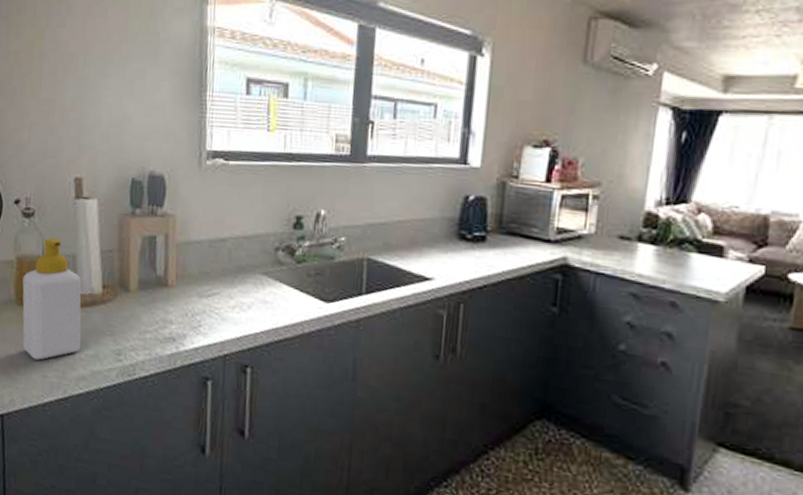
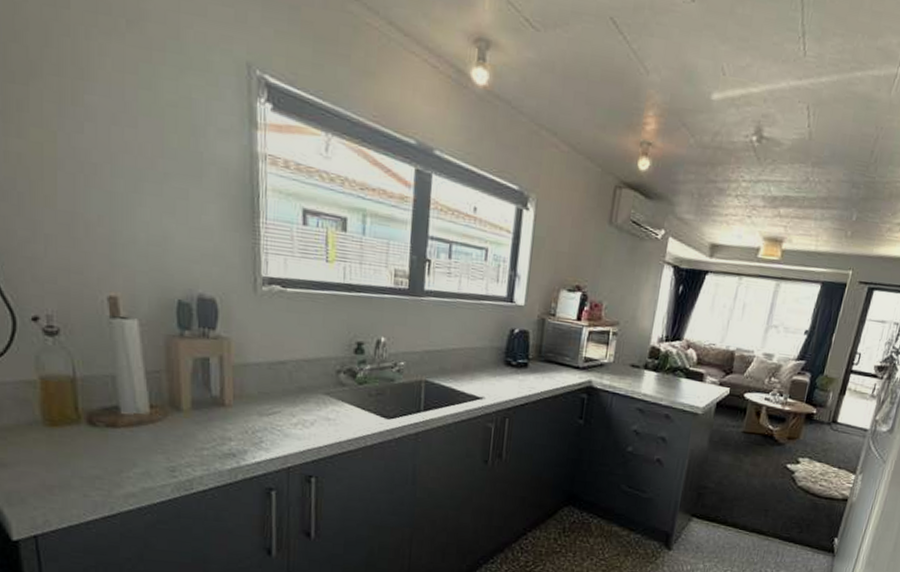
soap bottle: present [22,237,82,360] -> none [50,357,128,480]

